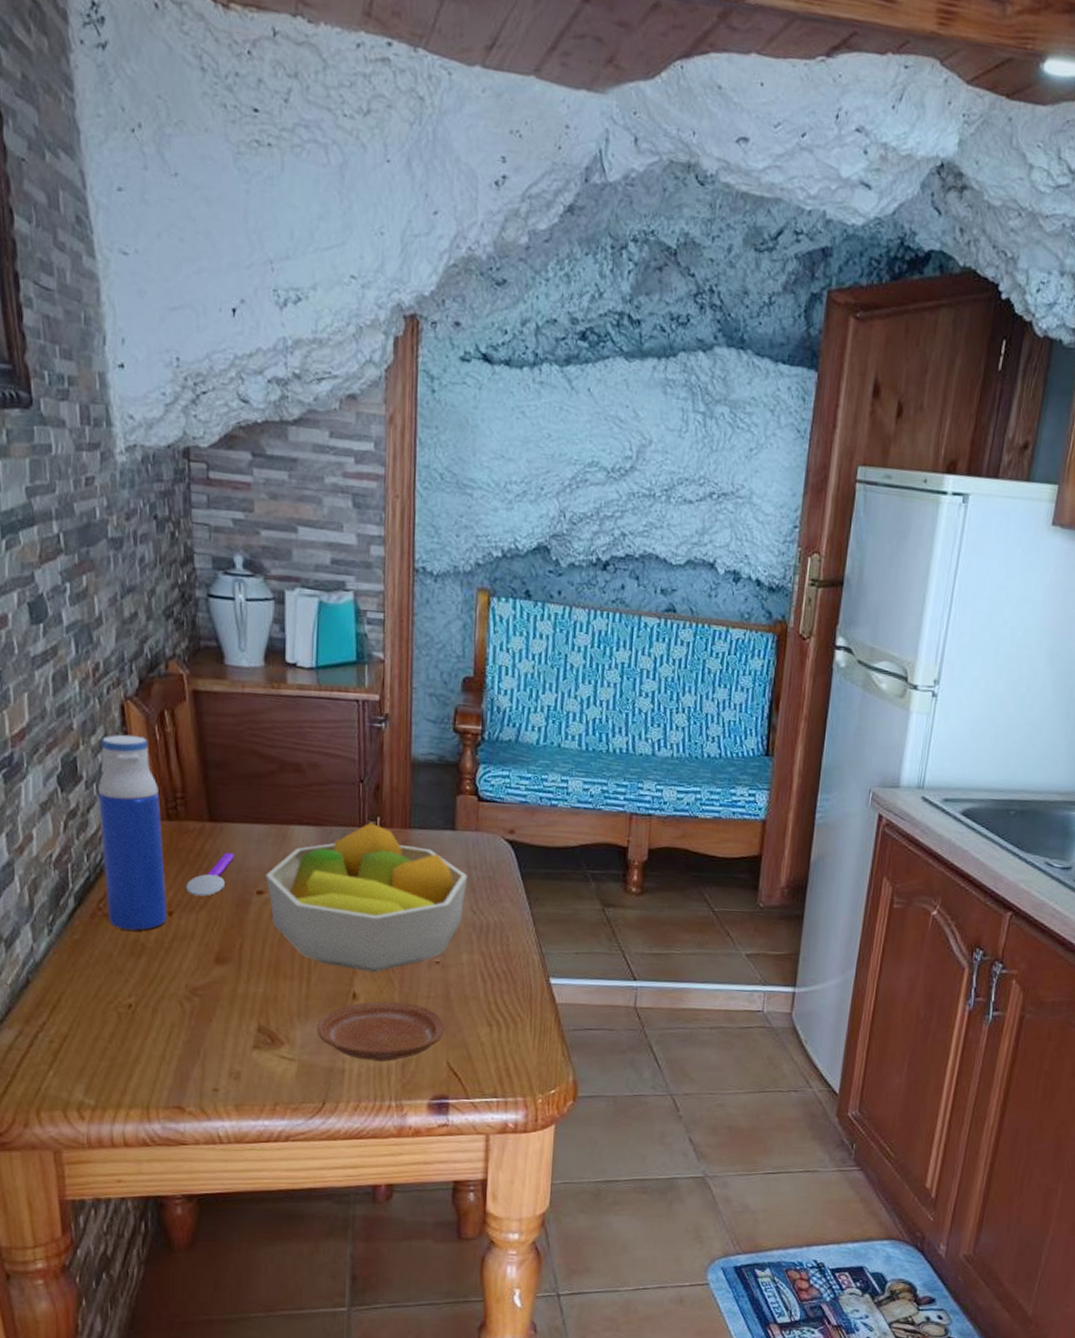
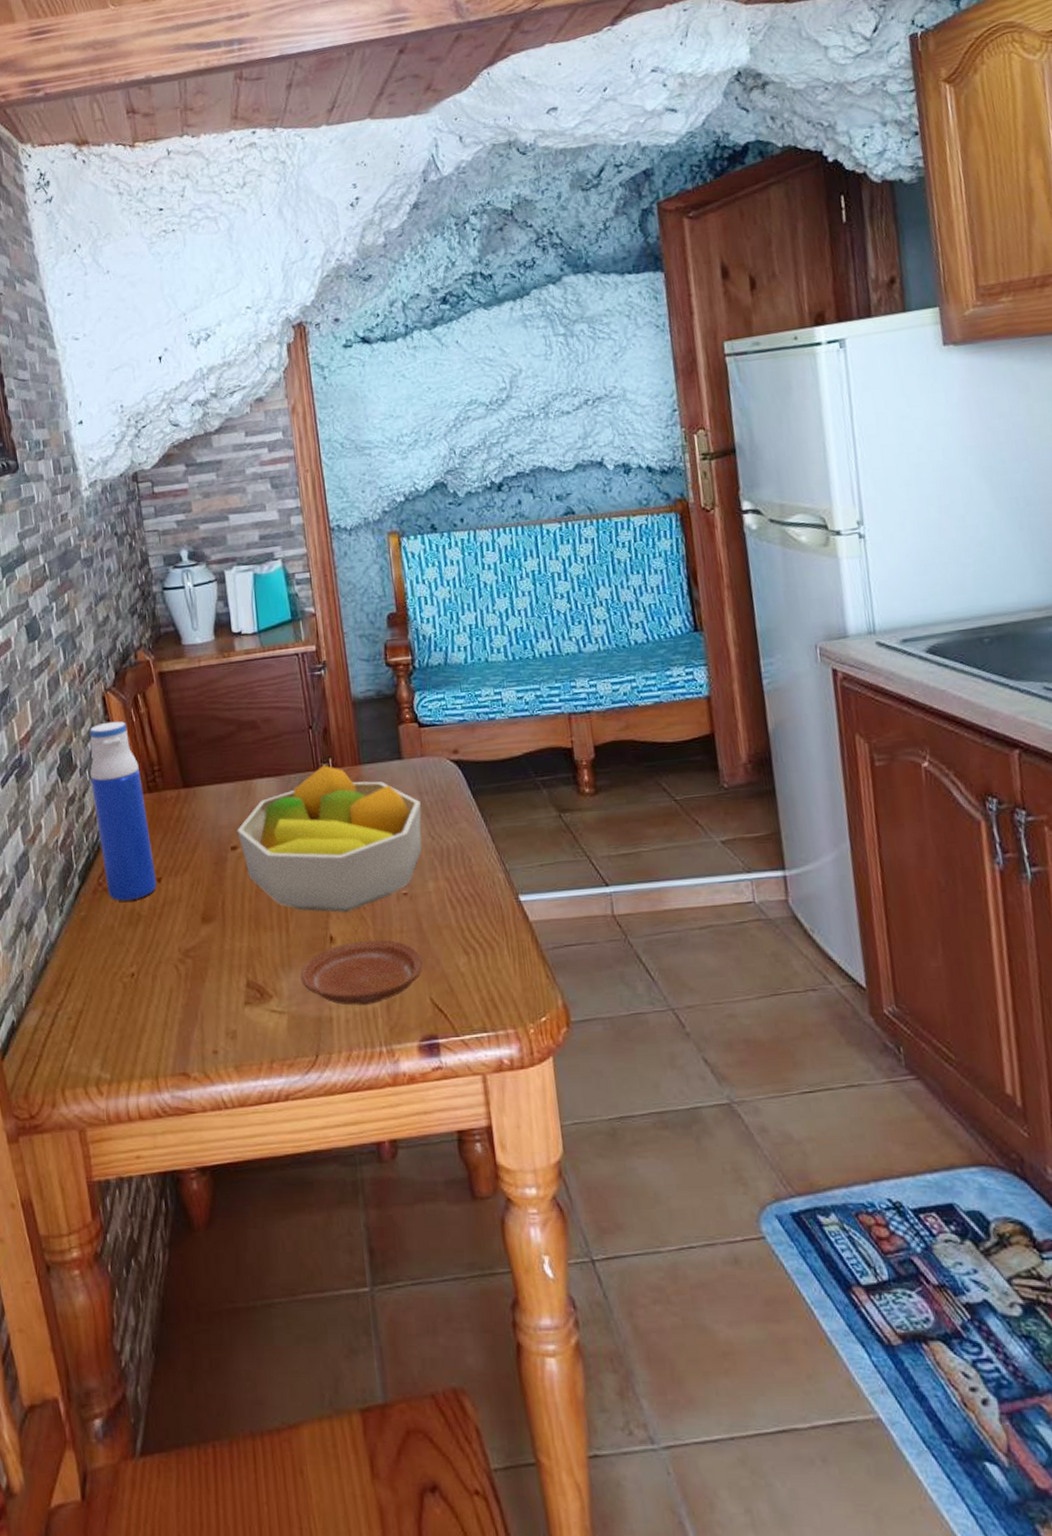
spoon: present [185,852,234,897] -> none [169,814,208,860]

